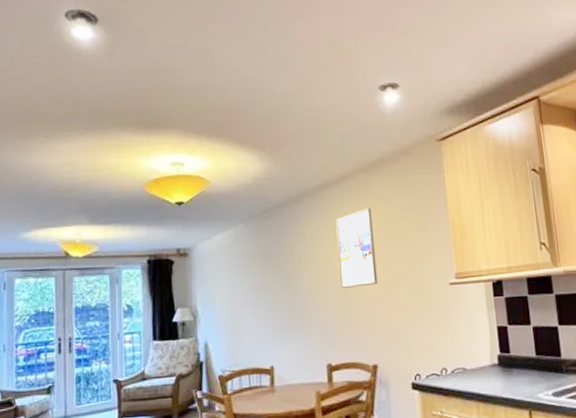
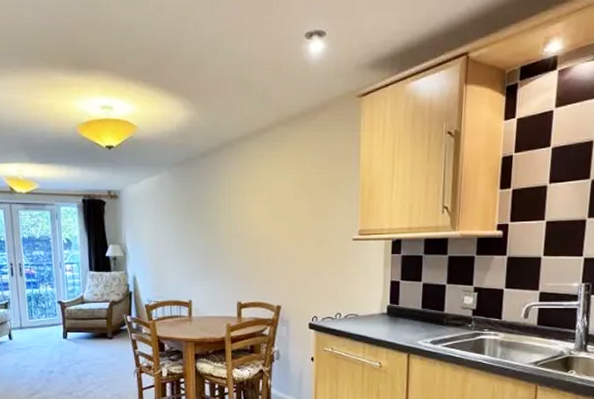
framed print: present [336,208,378,288] -> none [253,162,288,237]

